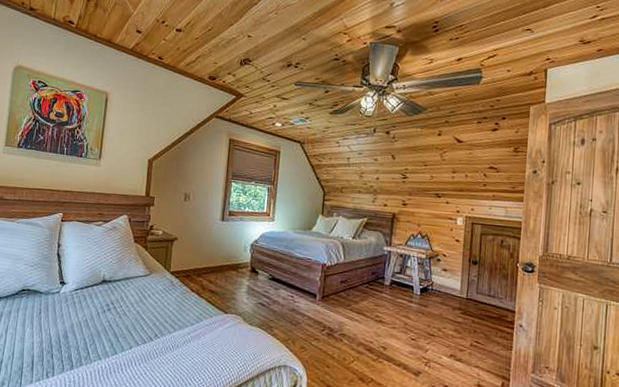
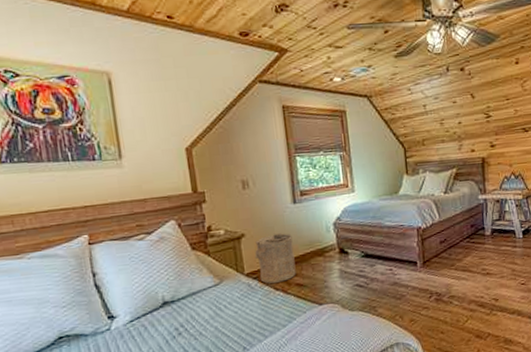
laundry hamper: none [181,243,215,286] -> present [254,233,296,284]

